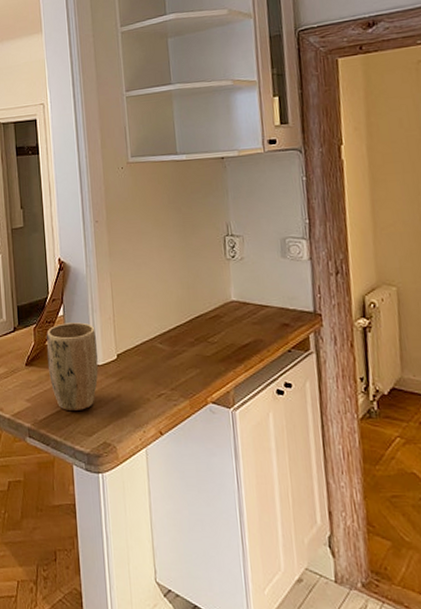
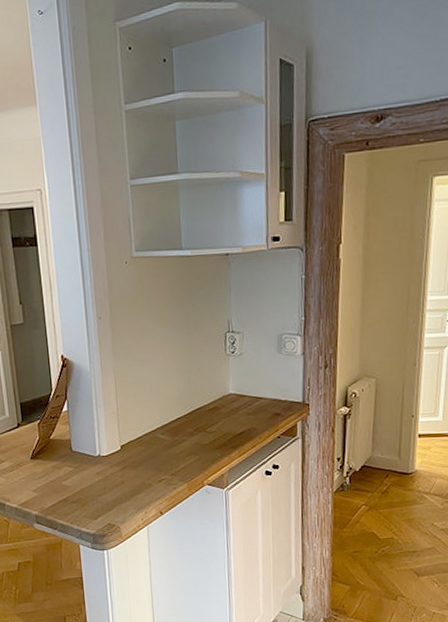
plant pot: present [46,322,98,410] -> none [51,417,103,498]

